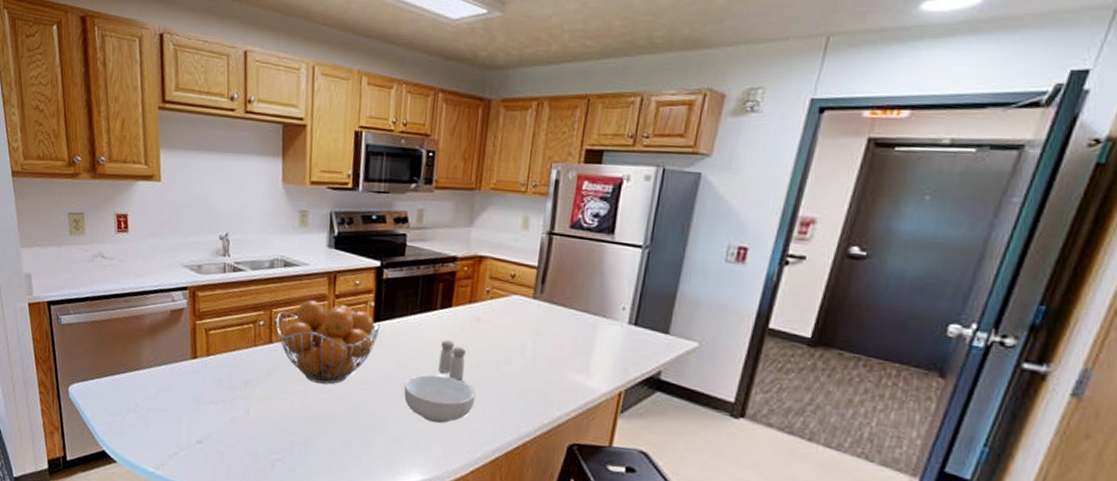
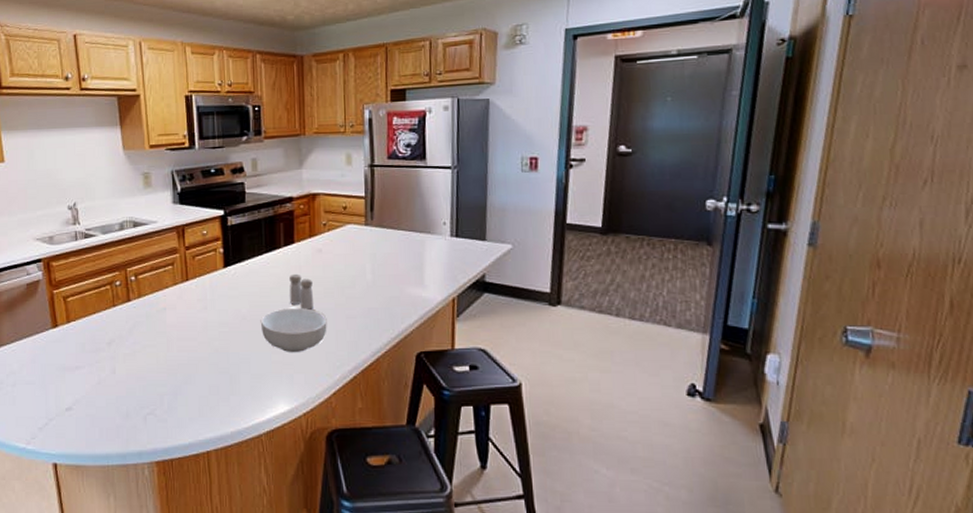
fruit basket: present [276,300,381,385] -> none [132,255,231,332]

